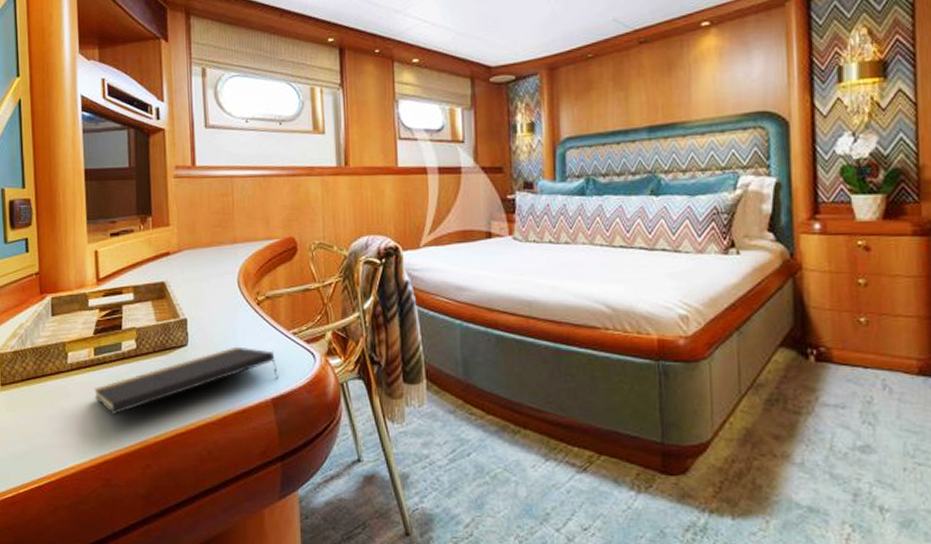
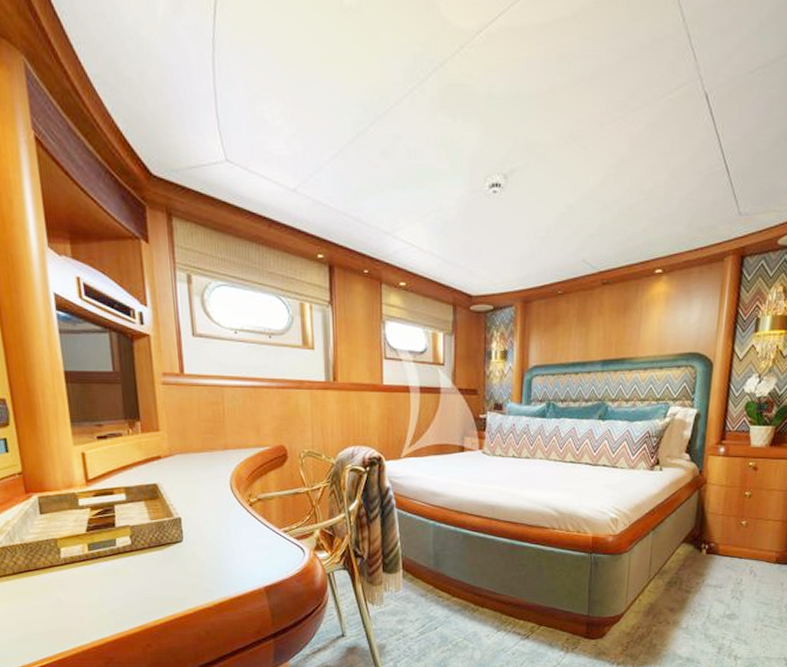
notepad: present [94,346,279,415] -> none [90,542,271,603]

